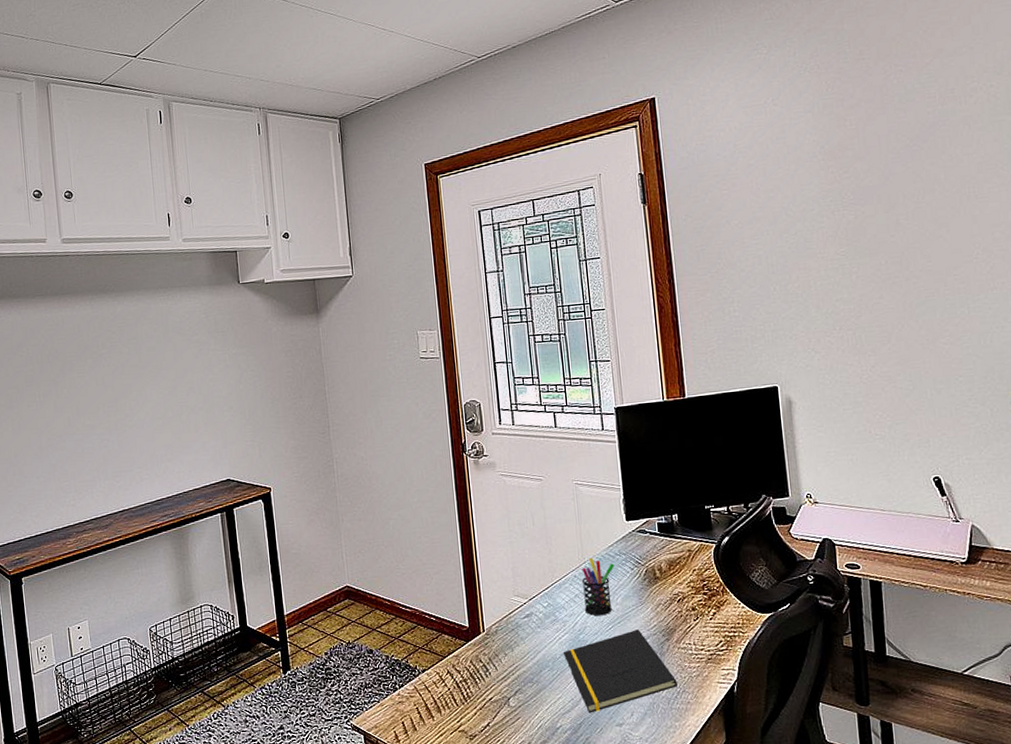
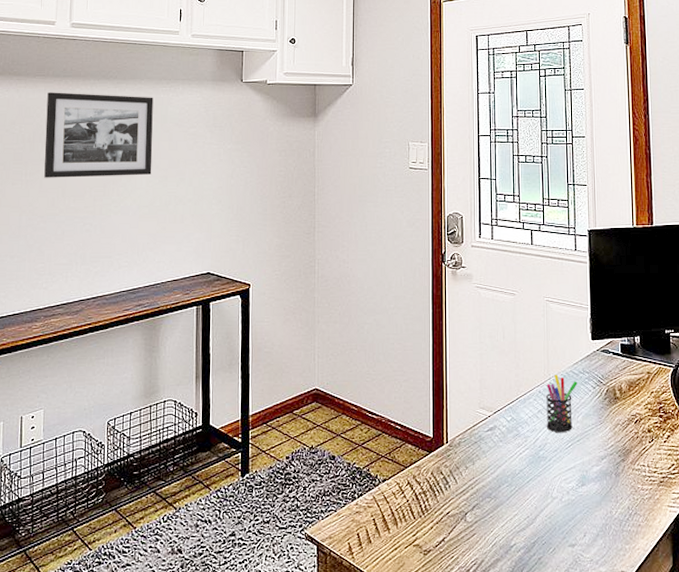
picture frame: none [48,307,161,398] -> present [44,92,153,178]
notepad: present [563,629,677,713] -> none [522,448,630,532]

